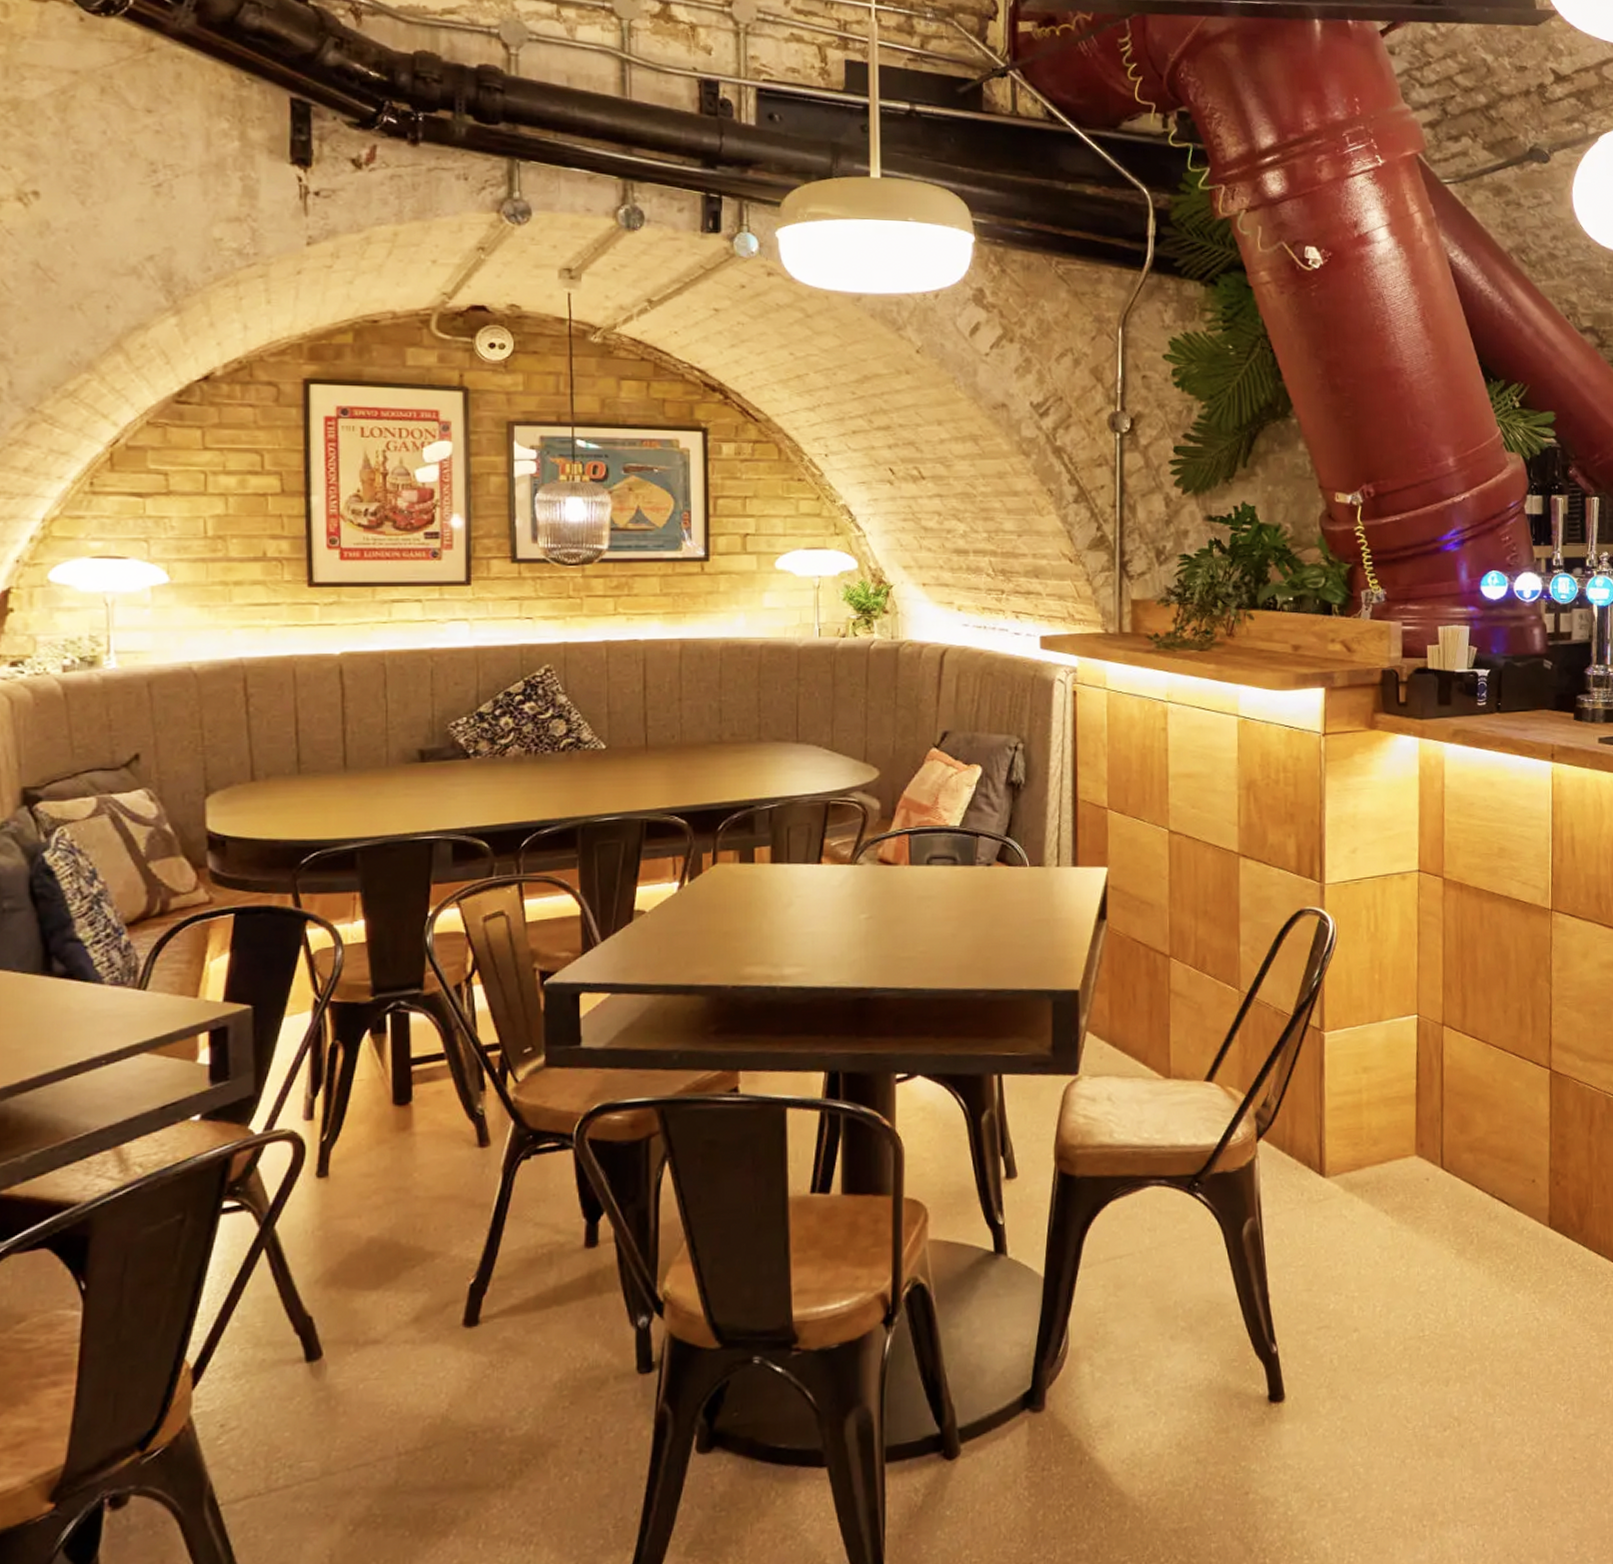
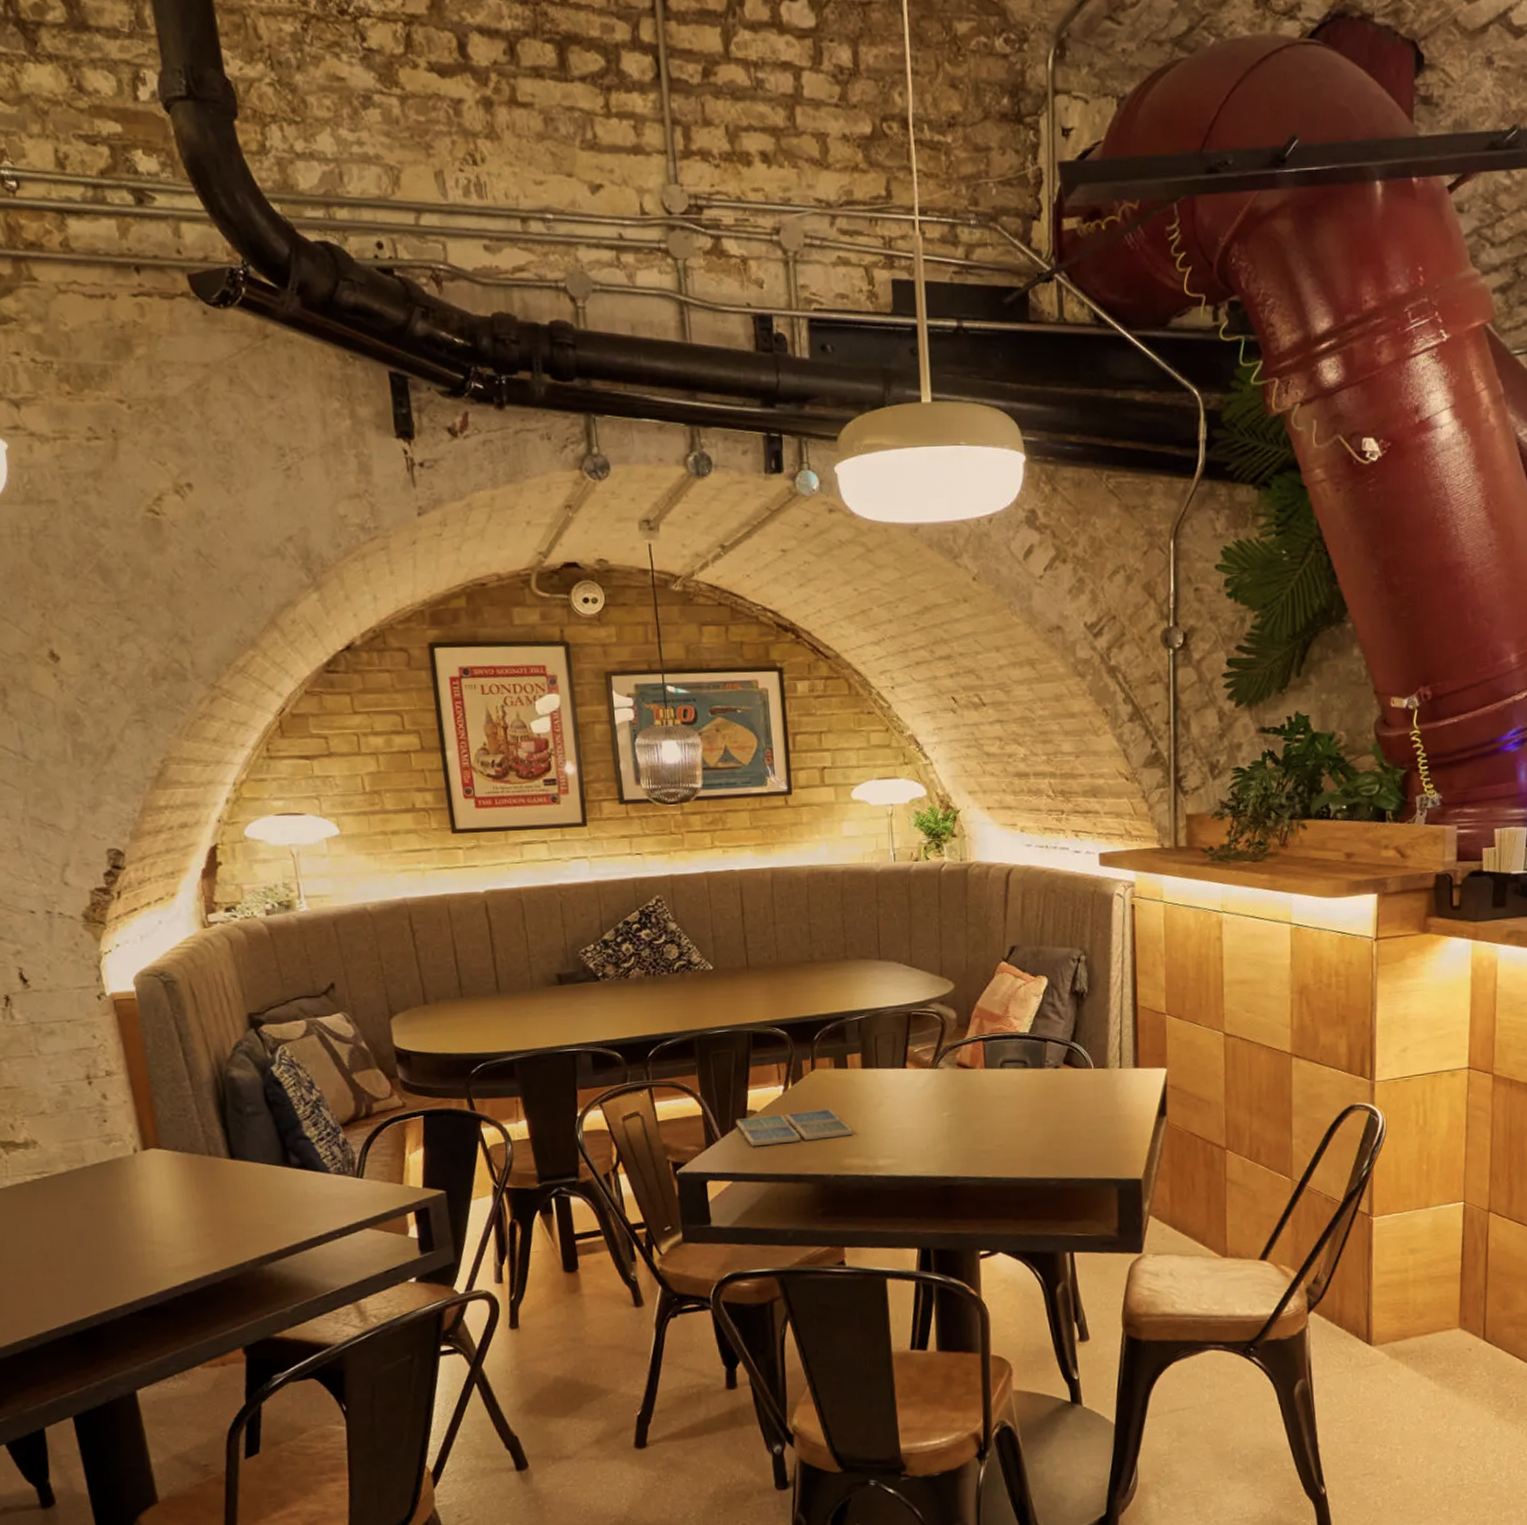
drink coaster: none [620,910,757,953] -> present [736,1109,854,1147]

